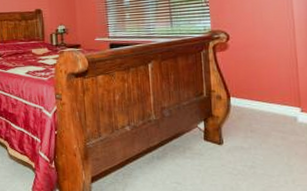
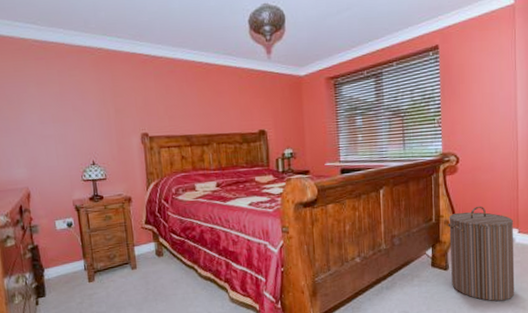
laundry hamper: none [220,82,301,182] -> present [448,206,515,302]

